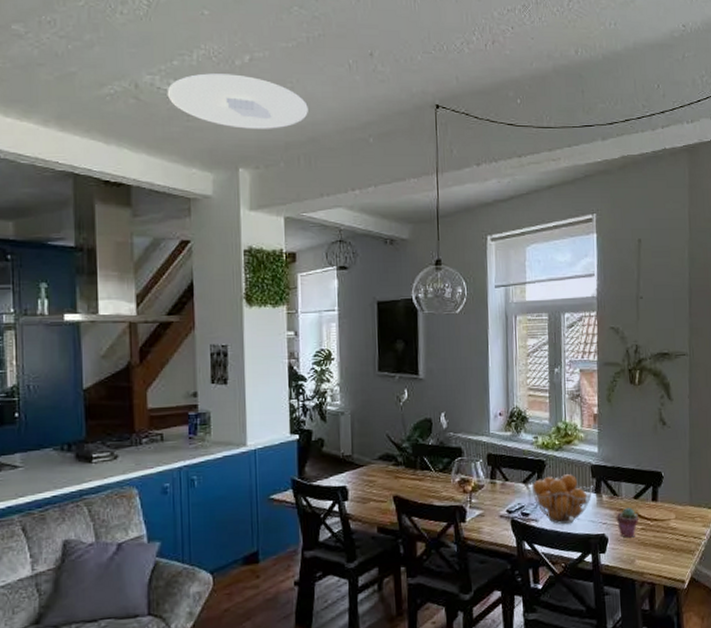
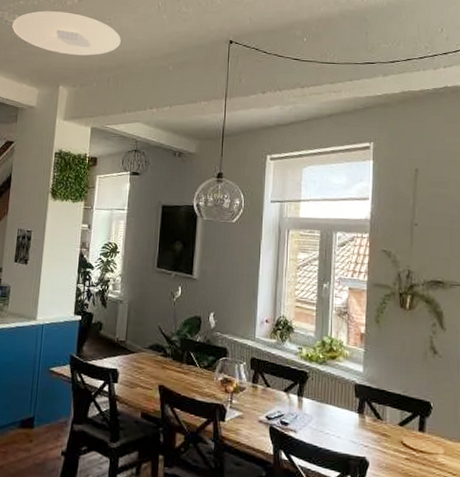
fruit basket: present [531,474,593,525] -> none [292,389,356,441]
potted succulent: present [616,508,639,538] -> none [379,434,404,467]

